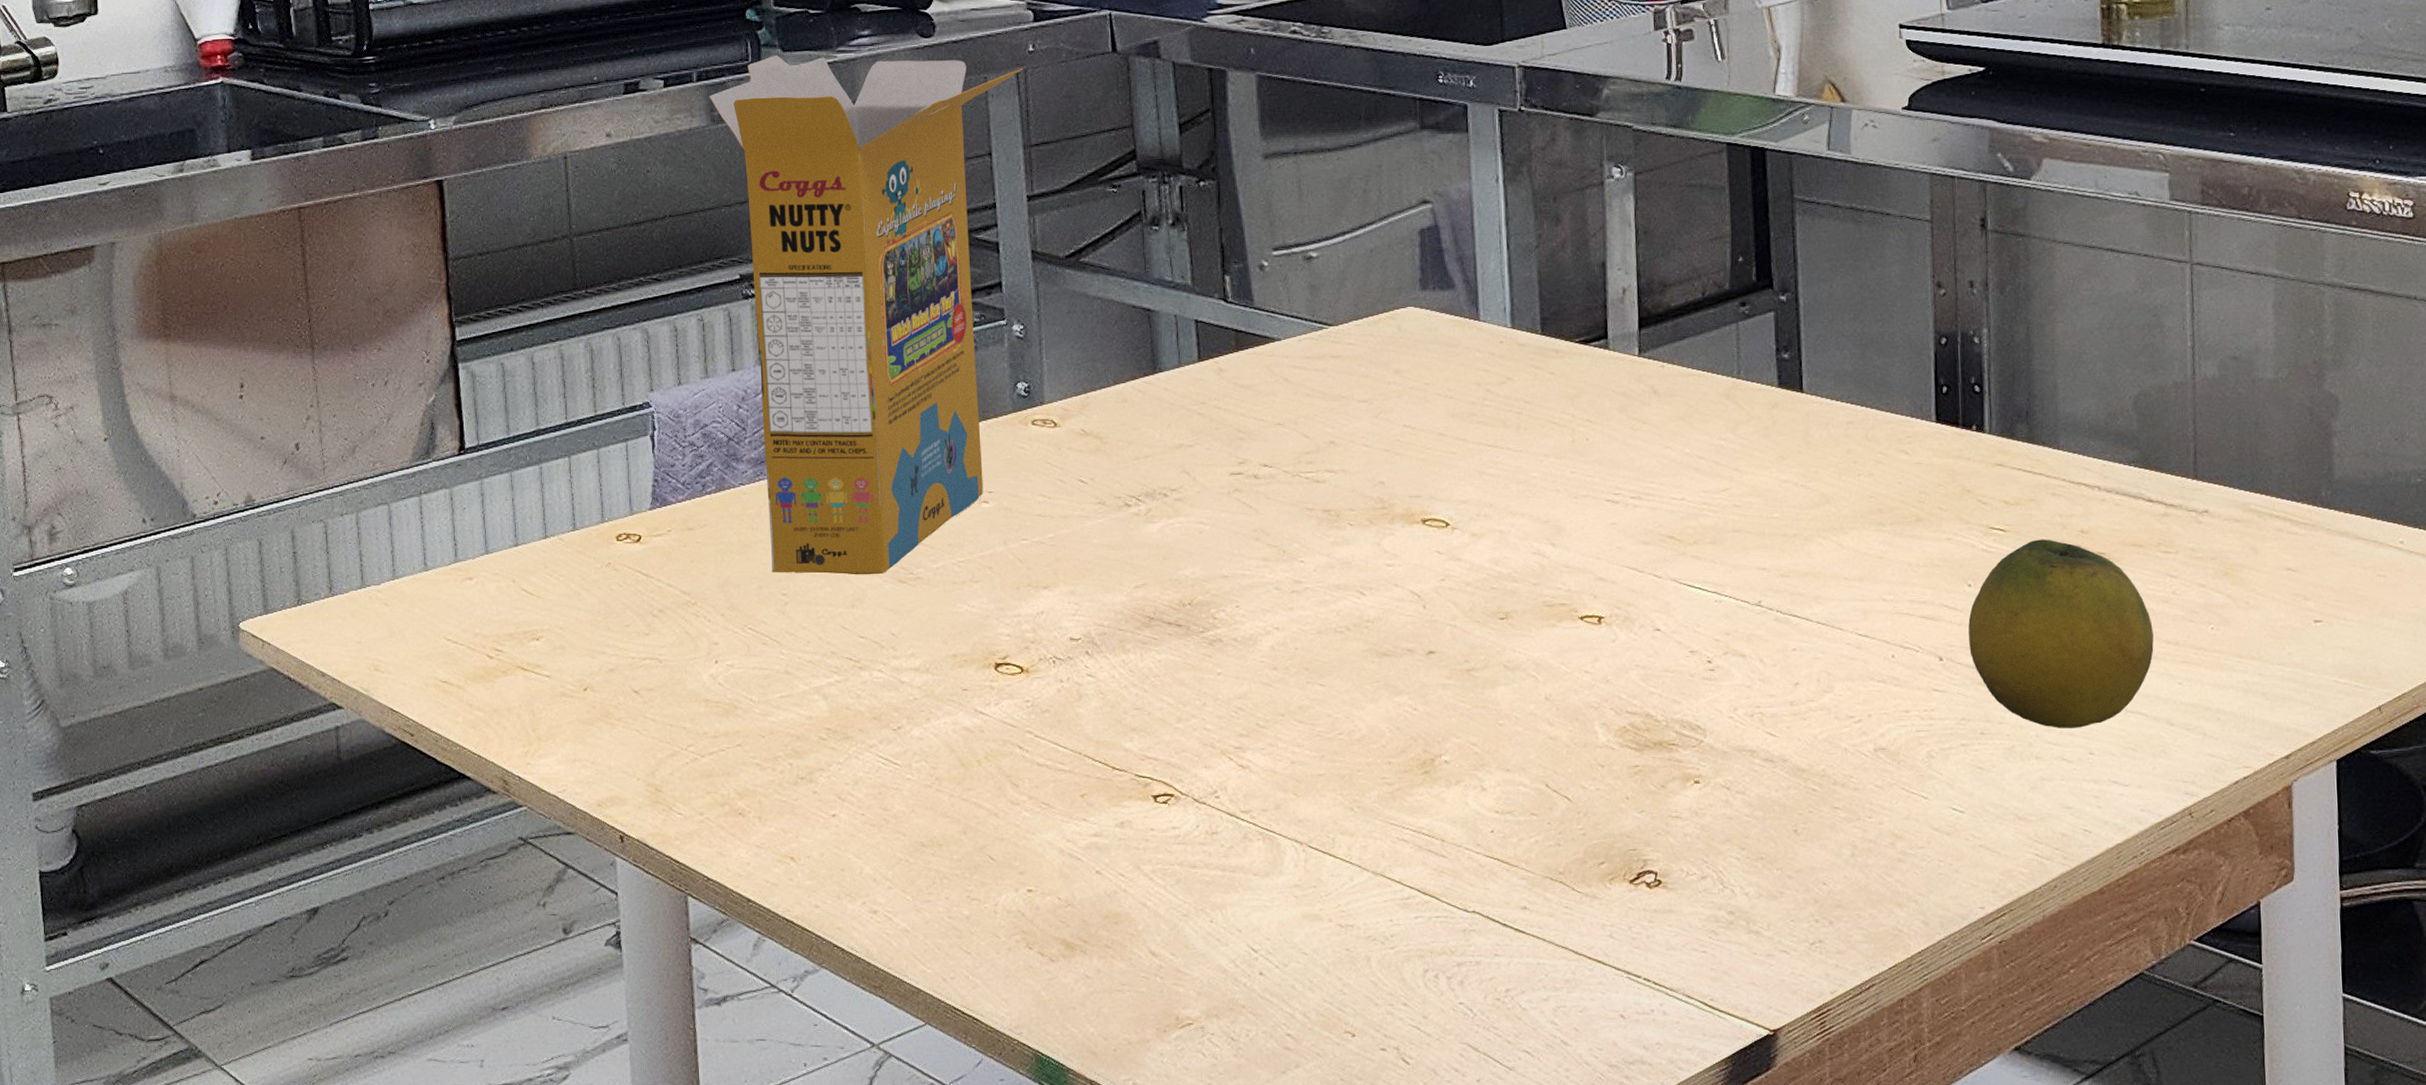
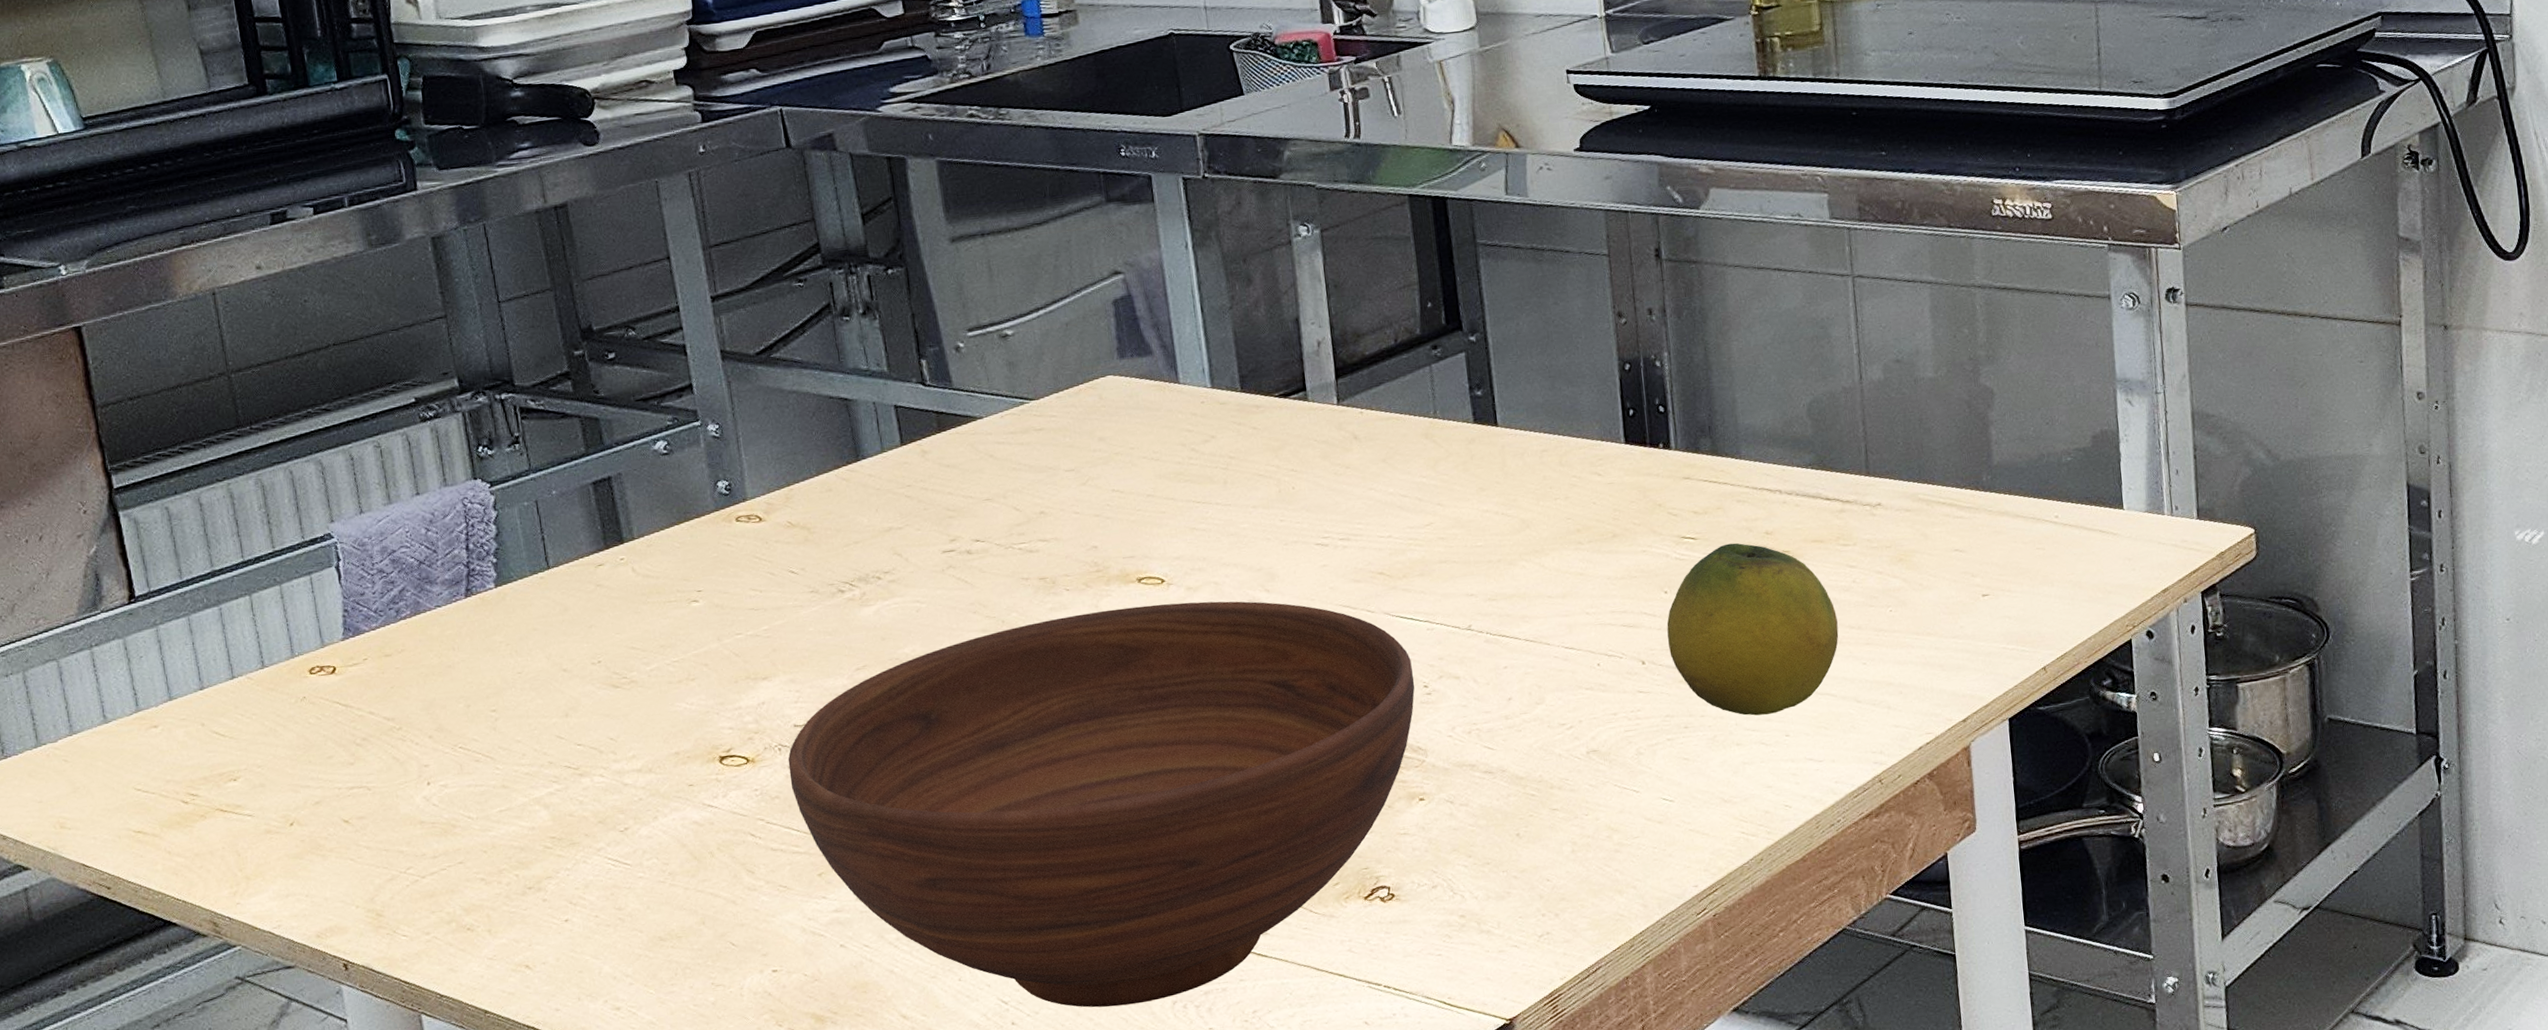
cereal box: present [709,54,1024,575] -> none [364,166,696,690]
bowl: none [1061,548,1698,968] -> present [787,601,1415,1008]

